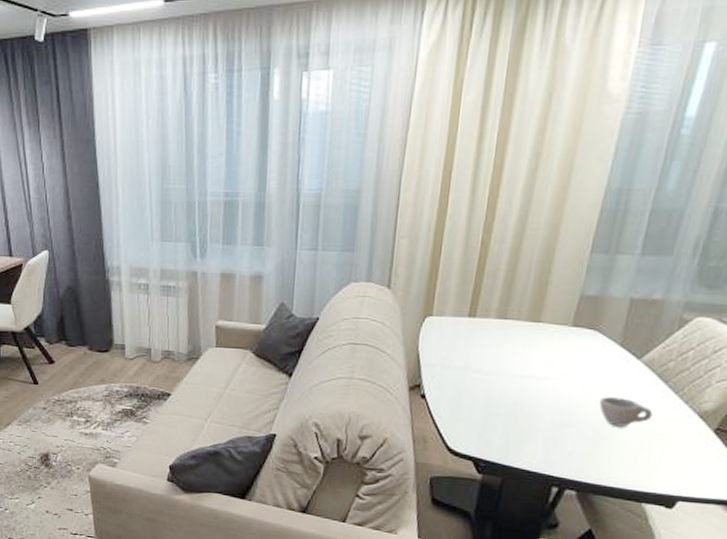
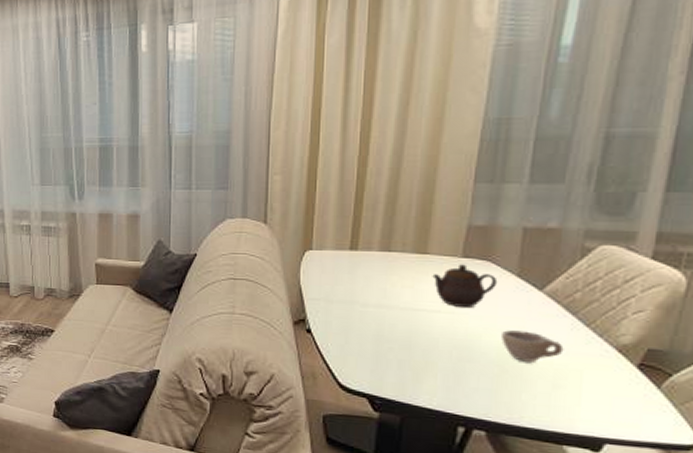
teapot: none [543,333,602,376] -> present [432,264,498,309]

